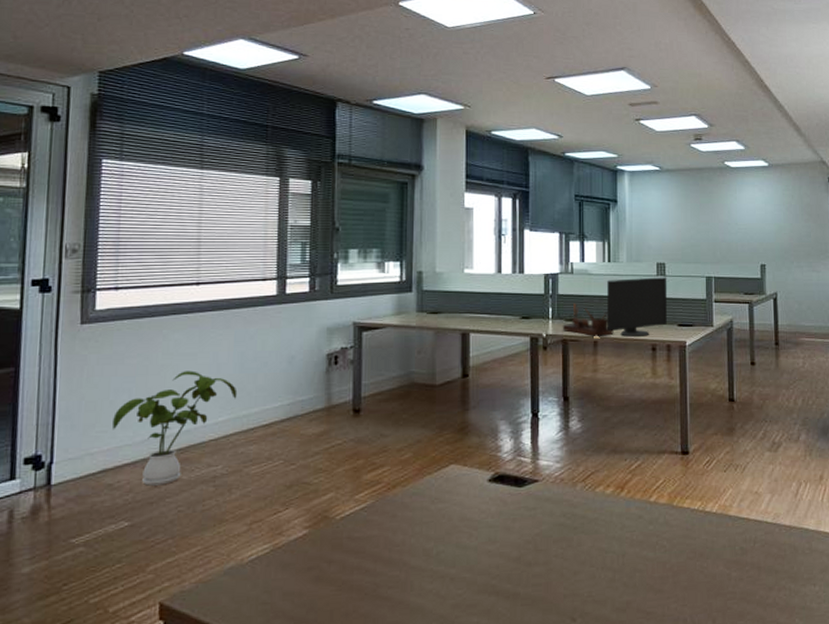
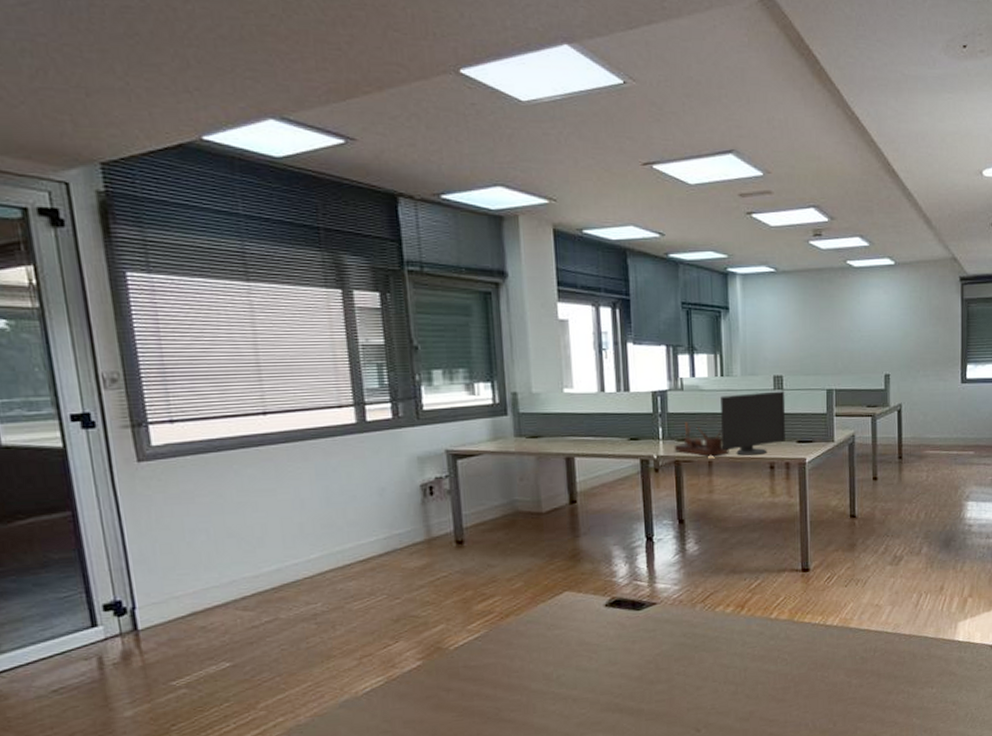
house plant: present [112,370,238,486] -> none [193,507,328,627]

